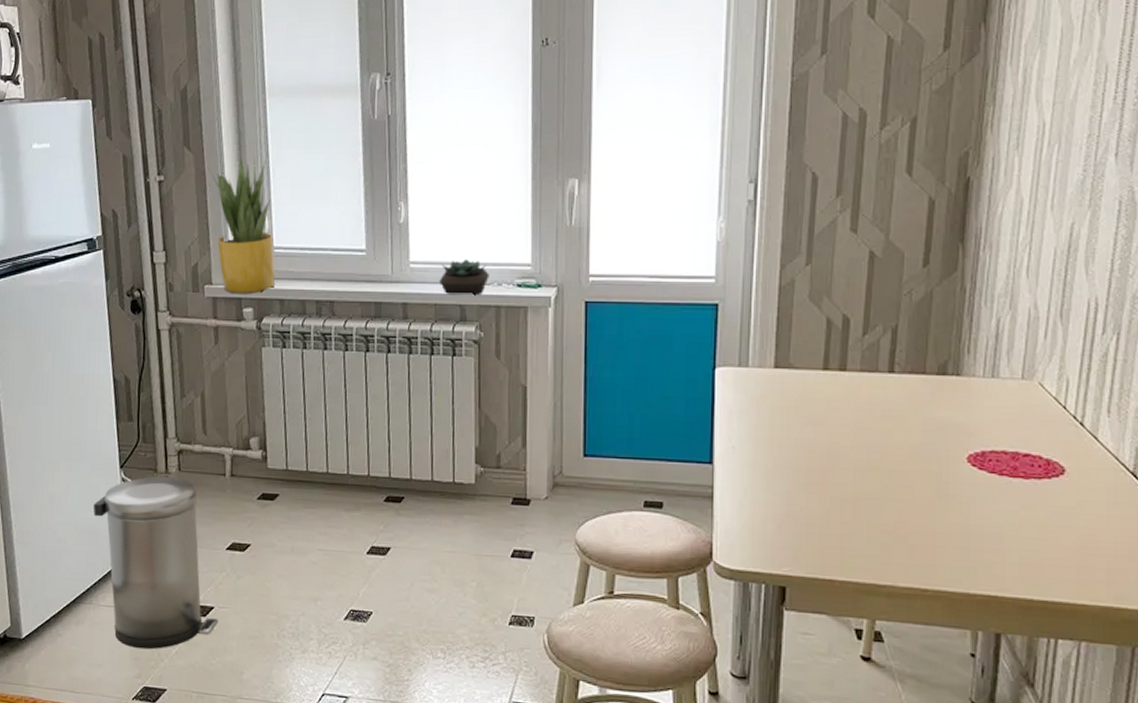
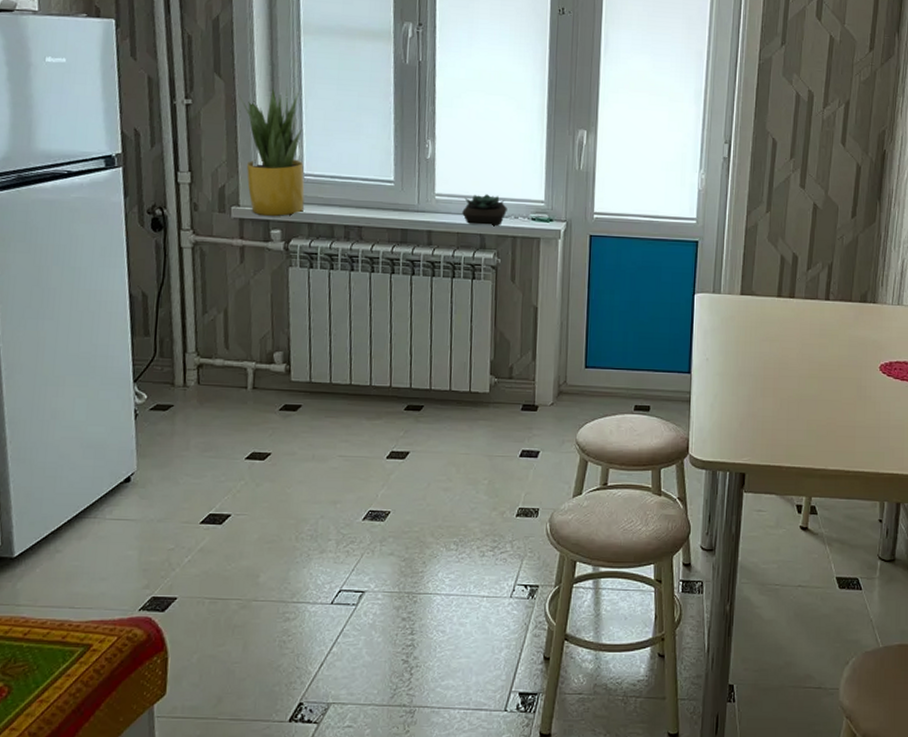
pedal bin: present [93,476,219,649] -> none [101,390,235,560]

